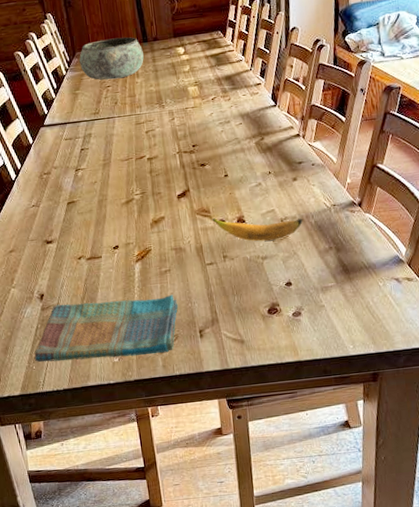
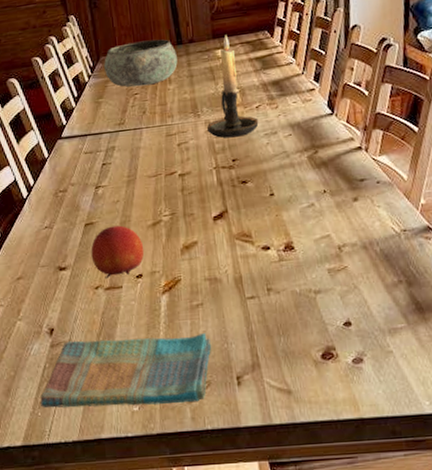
fruit: none [73,203,120,250] -> present [90,225,145,279]
candle holder: none [171,33,214,127] -> present [207,34,259,138]
banana: present [212,218,304,242] -> none [254,244,367,272]

